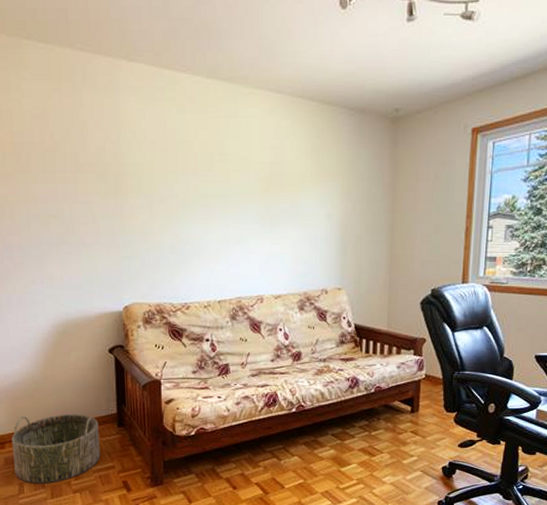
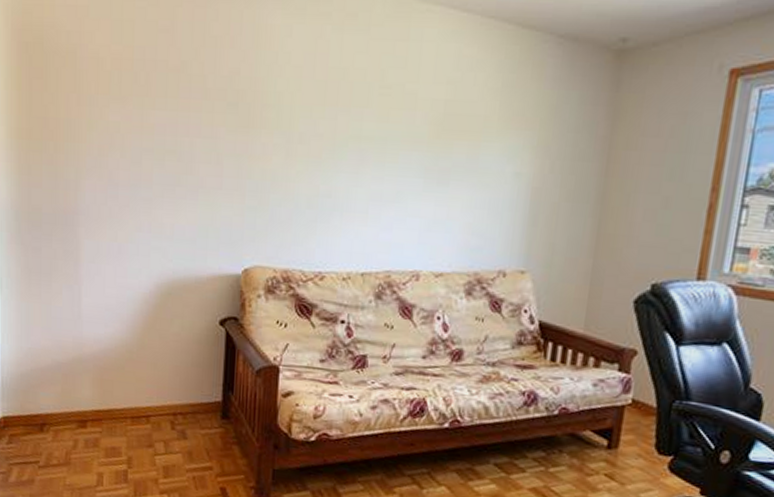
basket: present [11,414,100,484] -> none [94,392,199,478]

